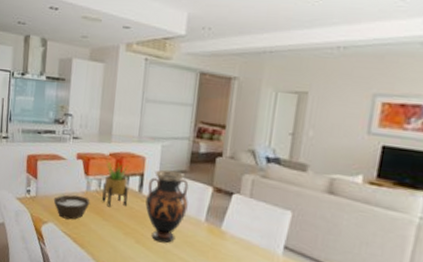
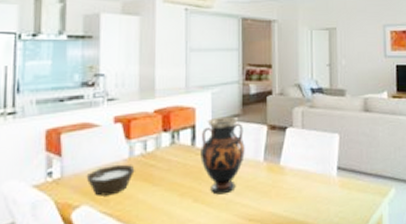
potted plant: present [102,161,128,207] -> none [149,117,179,170]

